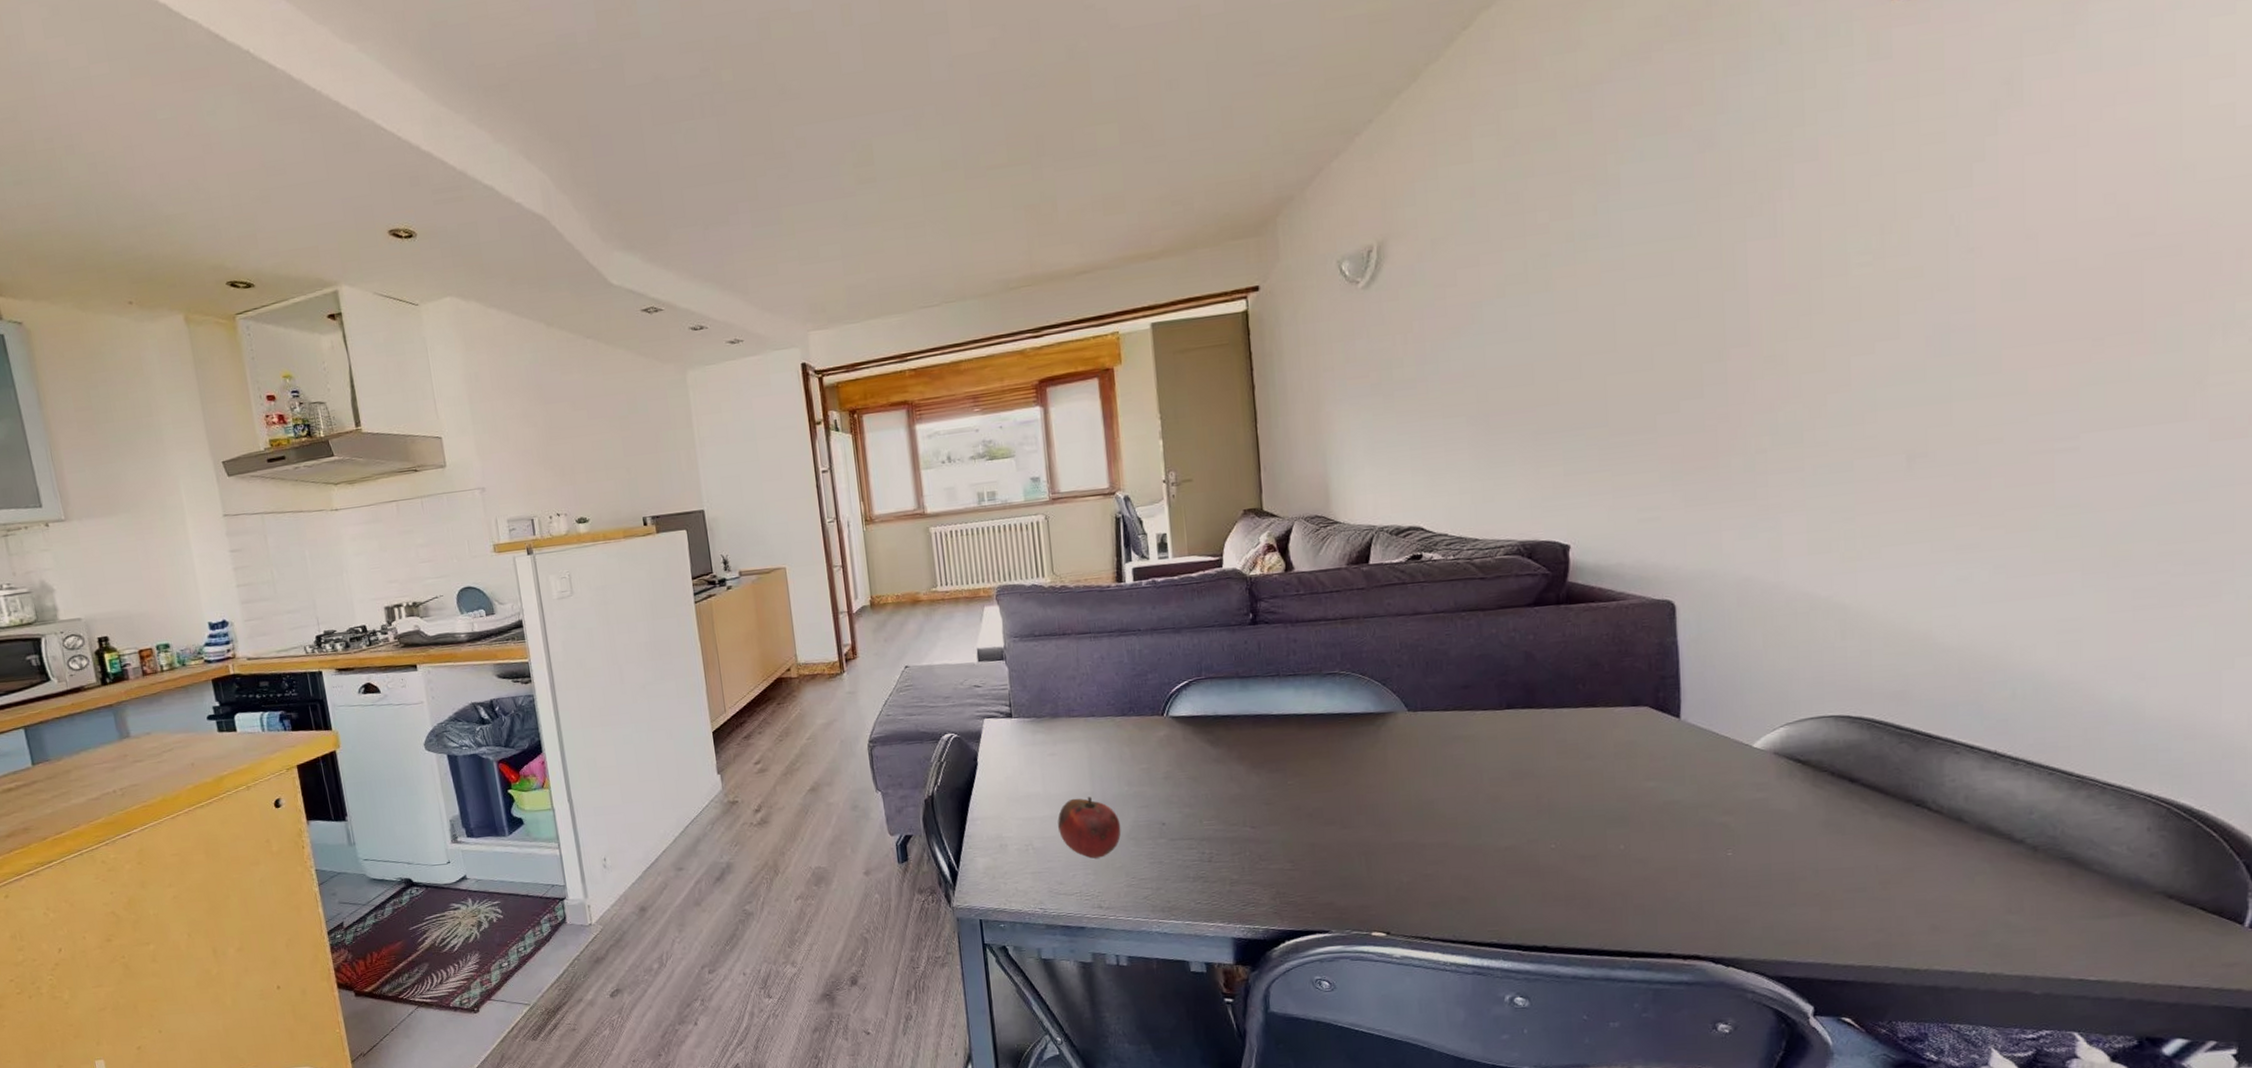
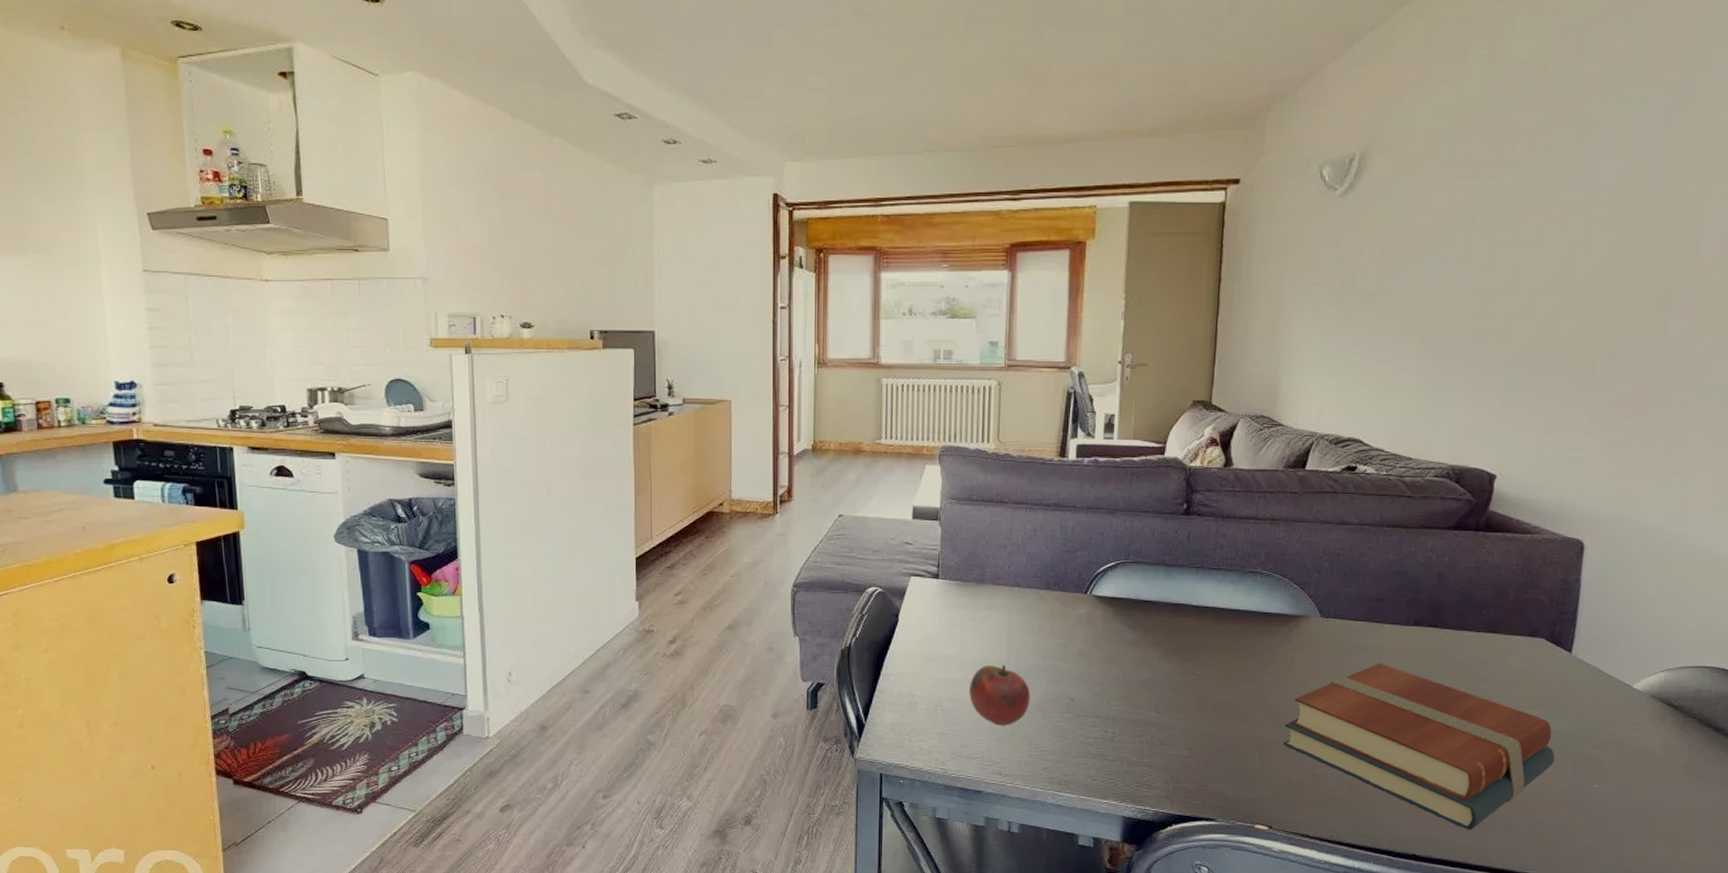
books: none [1387,751,1681,915] -> present [1283,662,1555,830]

